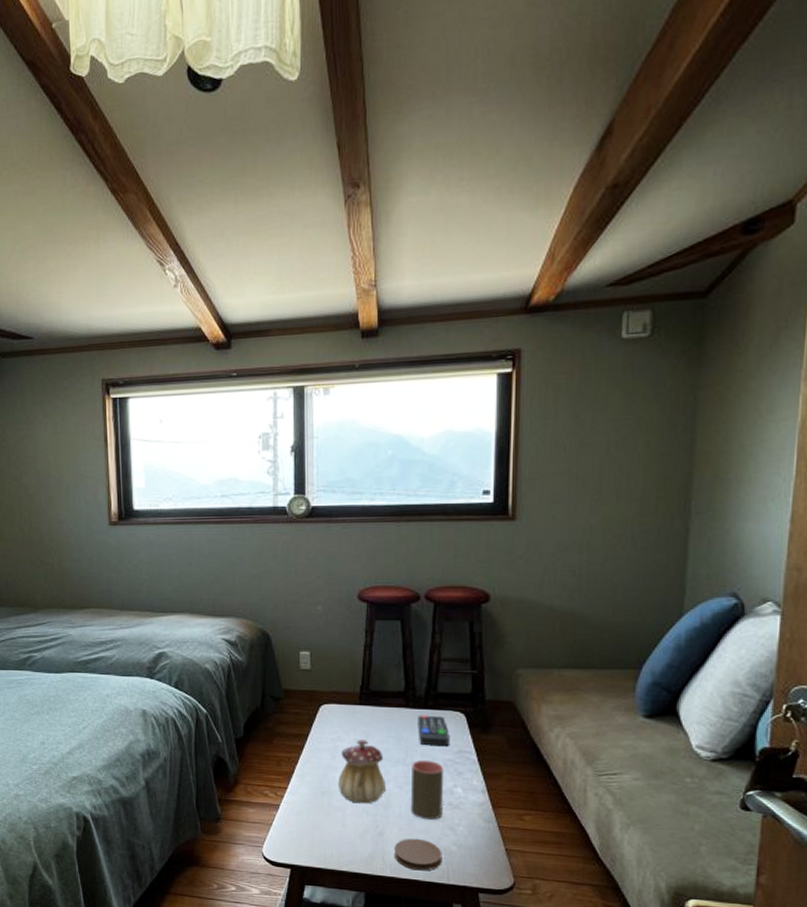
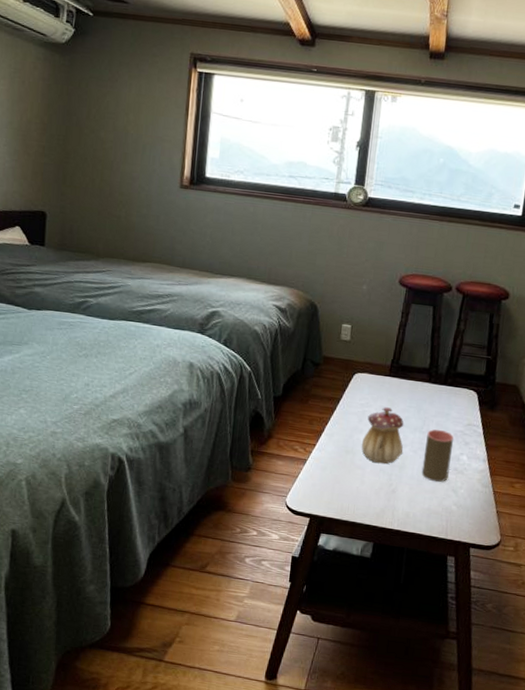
coaster: present [394,838,442,871] -> none [402,496,444,527]
remote control: present [418,715,449,747] -> none [436,390,462,420]

